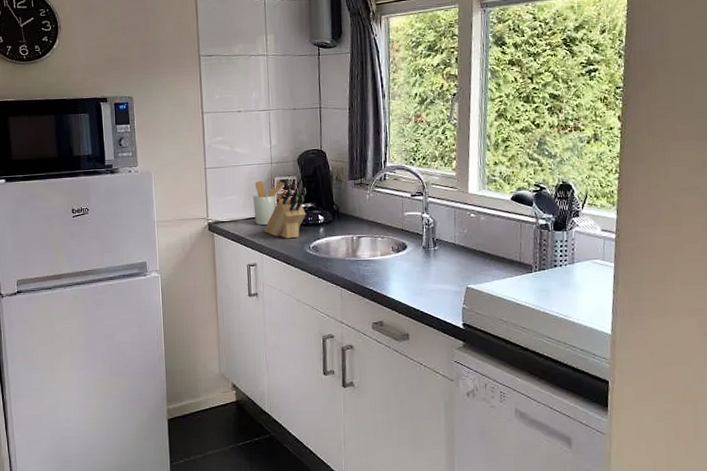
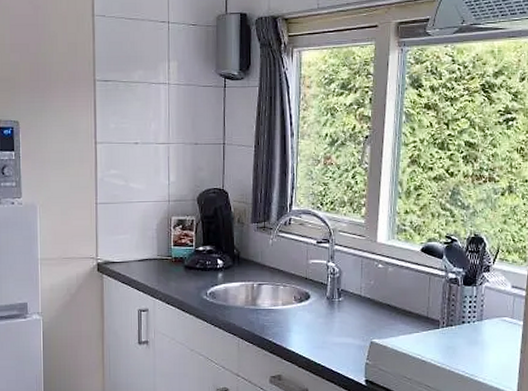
utensil holder: present [253,180,284,226] -> none [147,219,182,268]
knife block: present [264,187,307,239] -> none [158,228,206,284]

